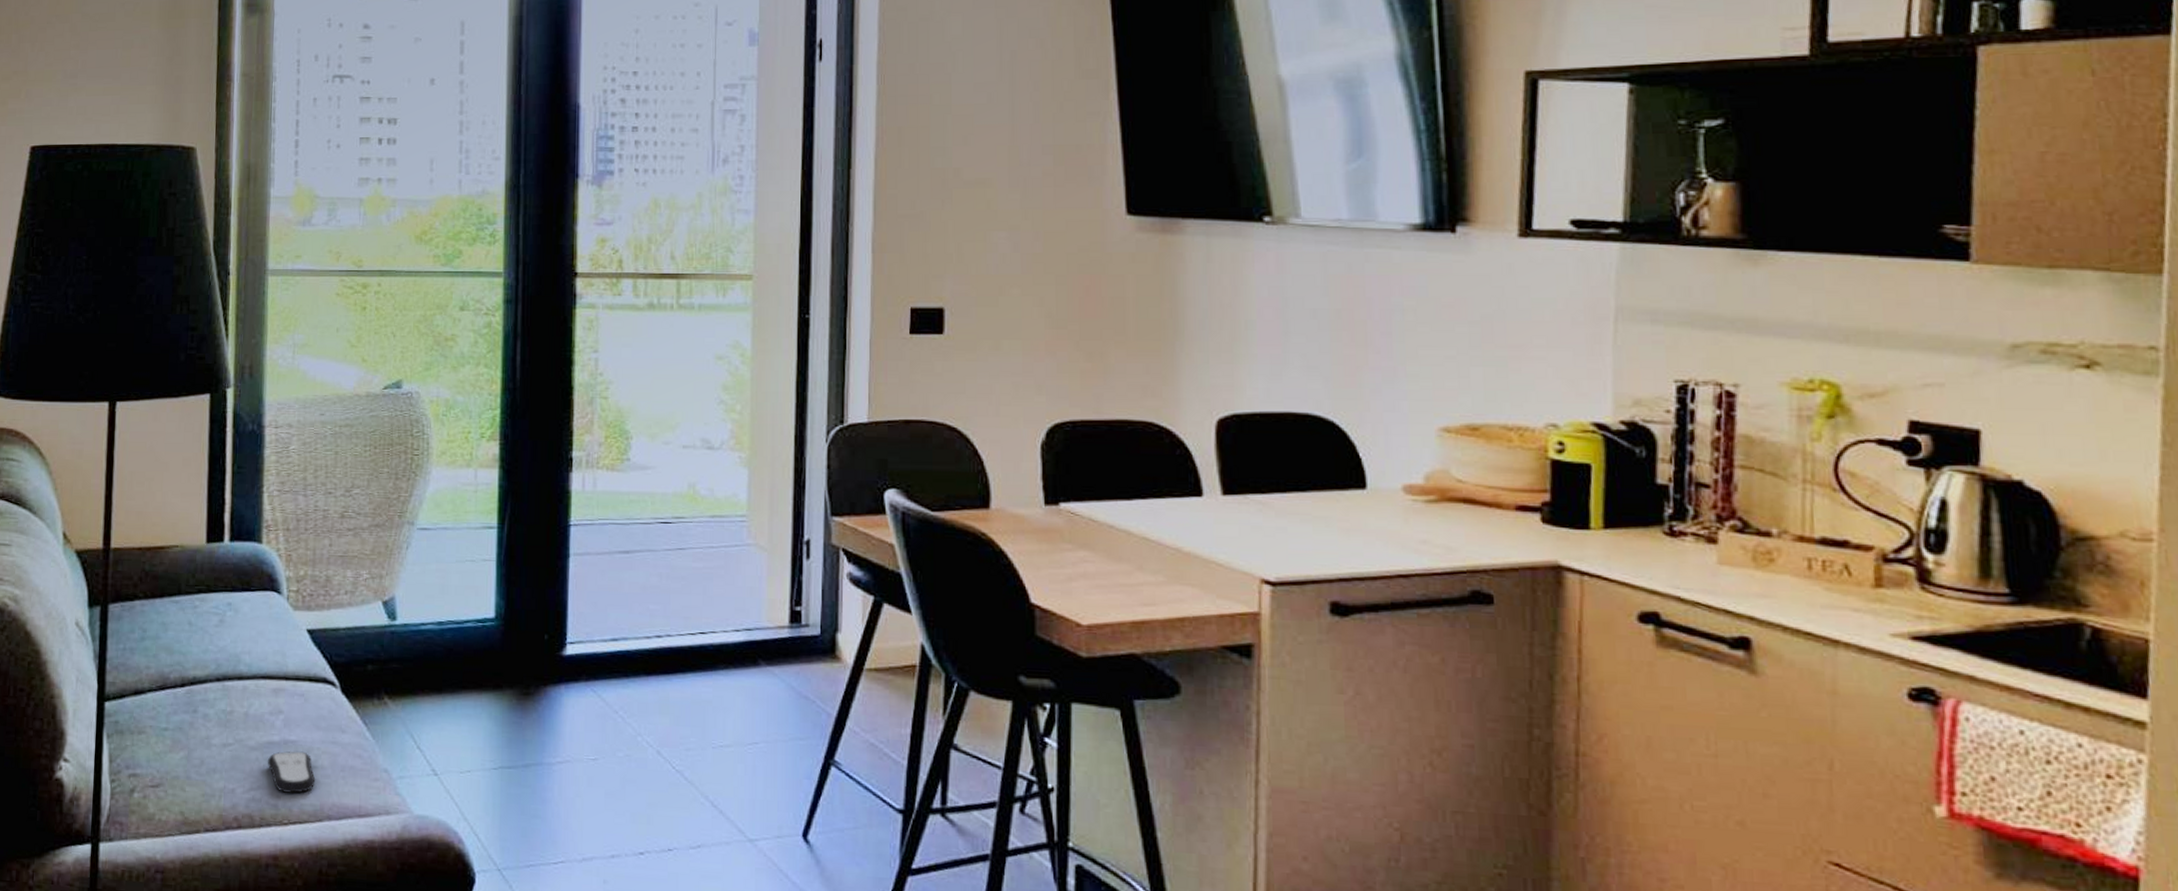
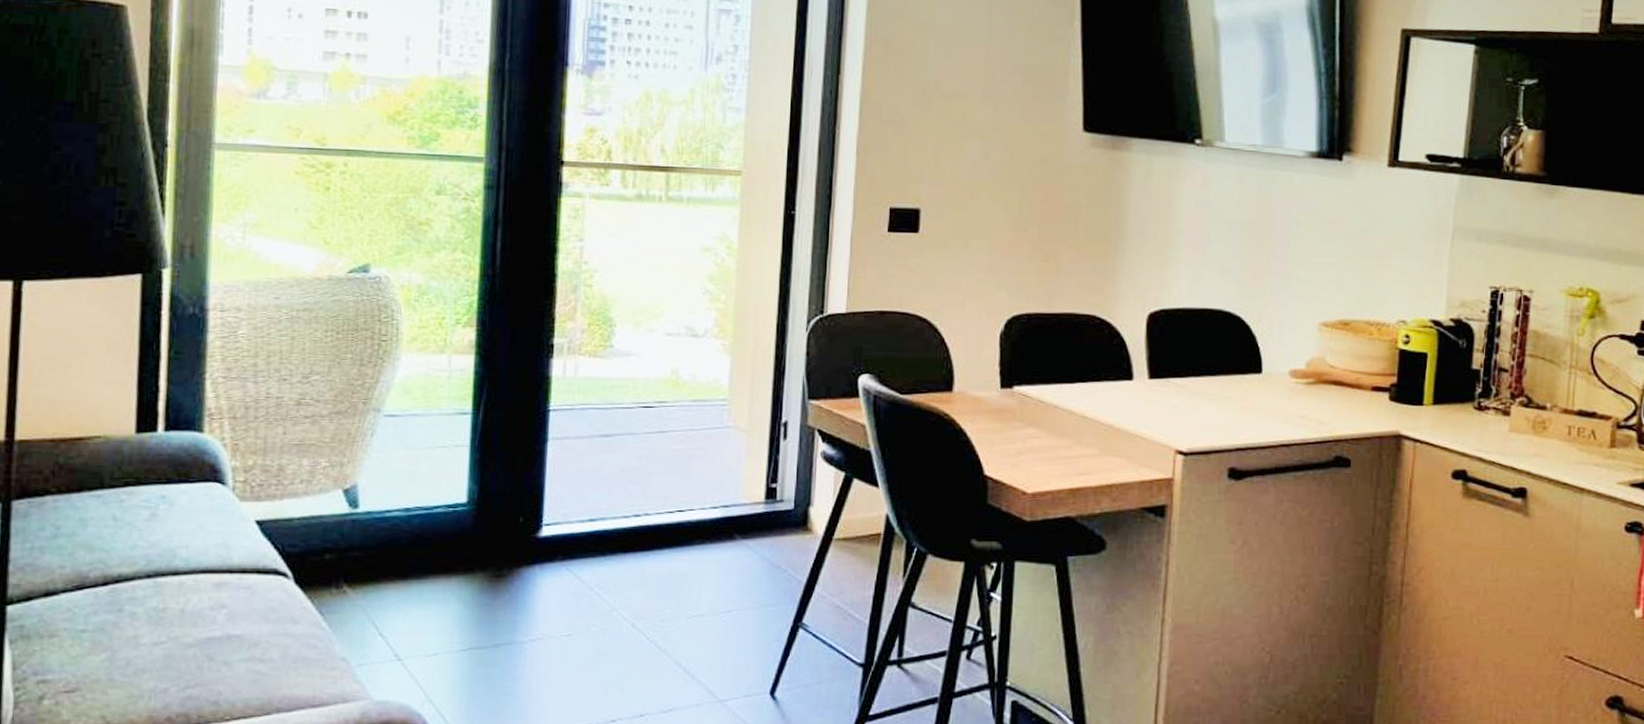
remote control: present [268,751,316,794] -> none [207,645,263,690]

